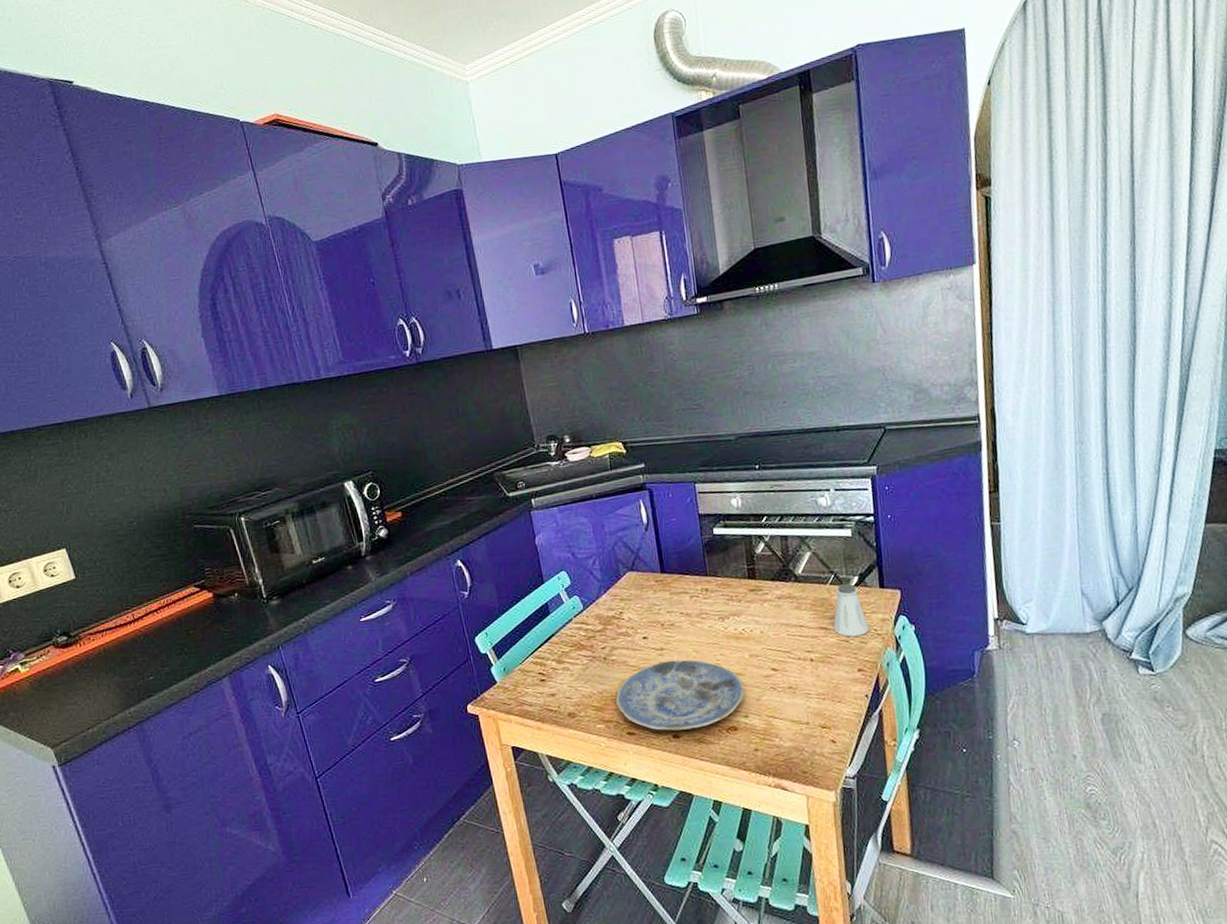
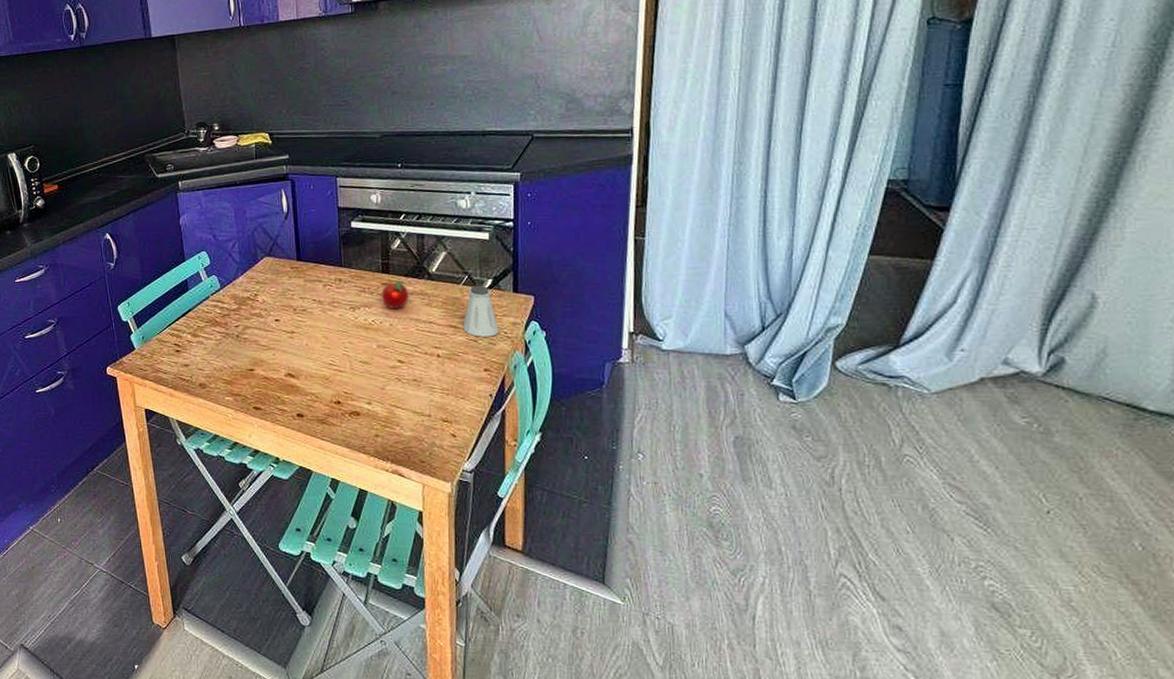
plate: present [616,659,745,731] -> none [245,344,370,410]
apple: none [749,584,778,615] -> present [381,280,410,308]

